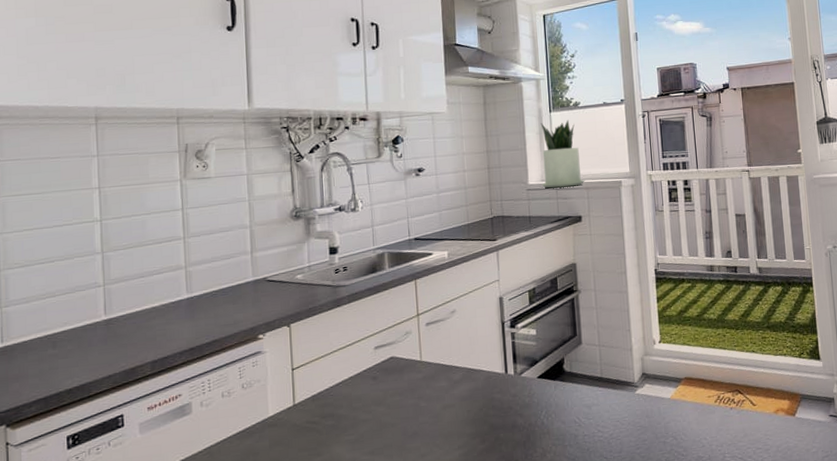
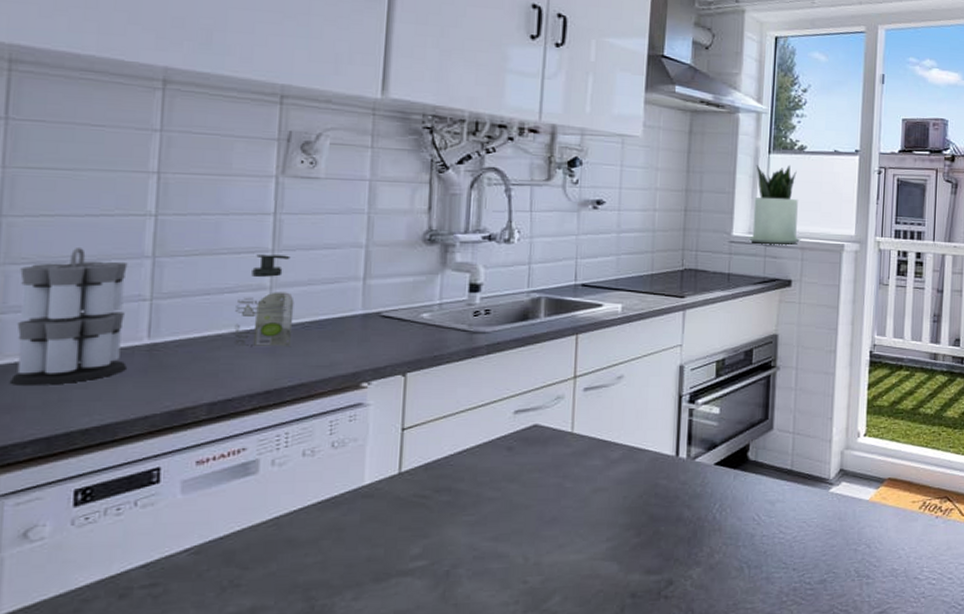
spice rack: none [15,251,94,361] -> present [9,248,128,387]
soap dispenser: none [163,240,205,315] -> present [233,253,295,348]

